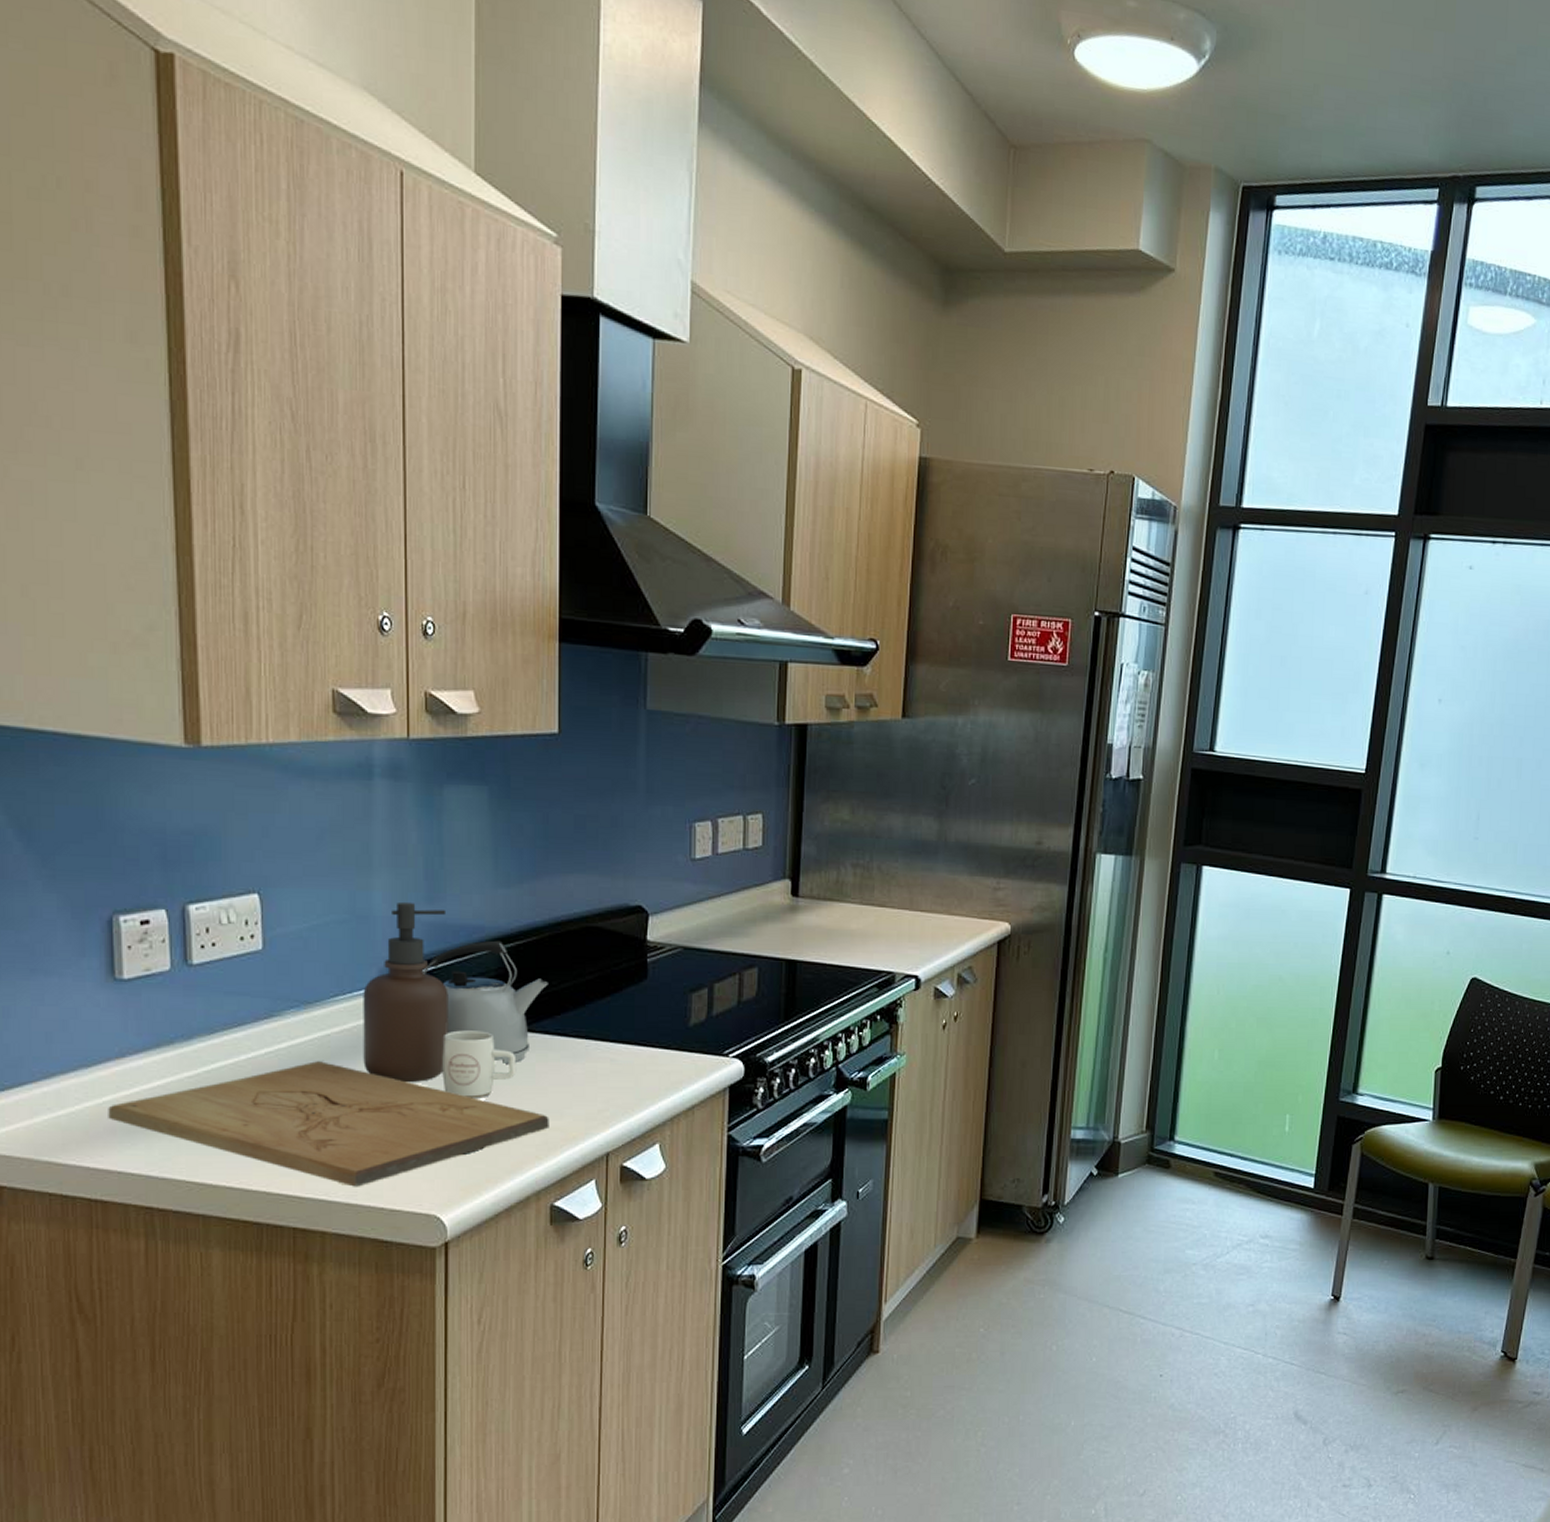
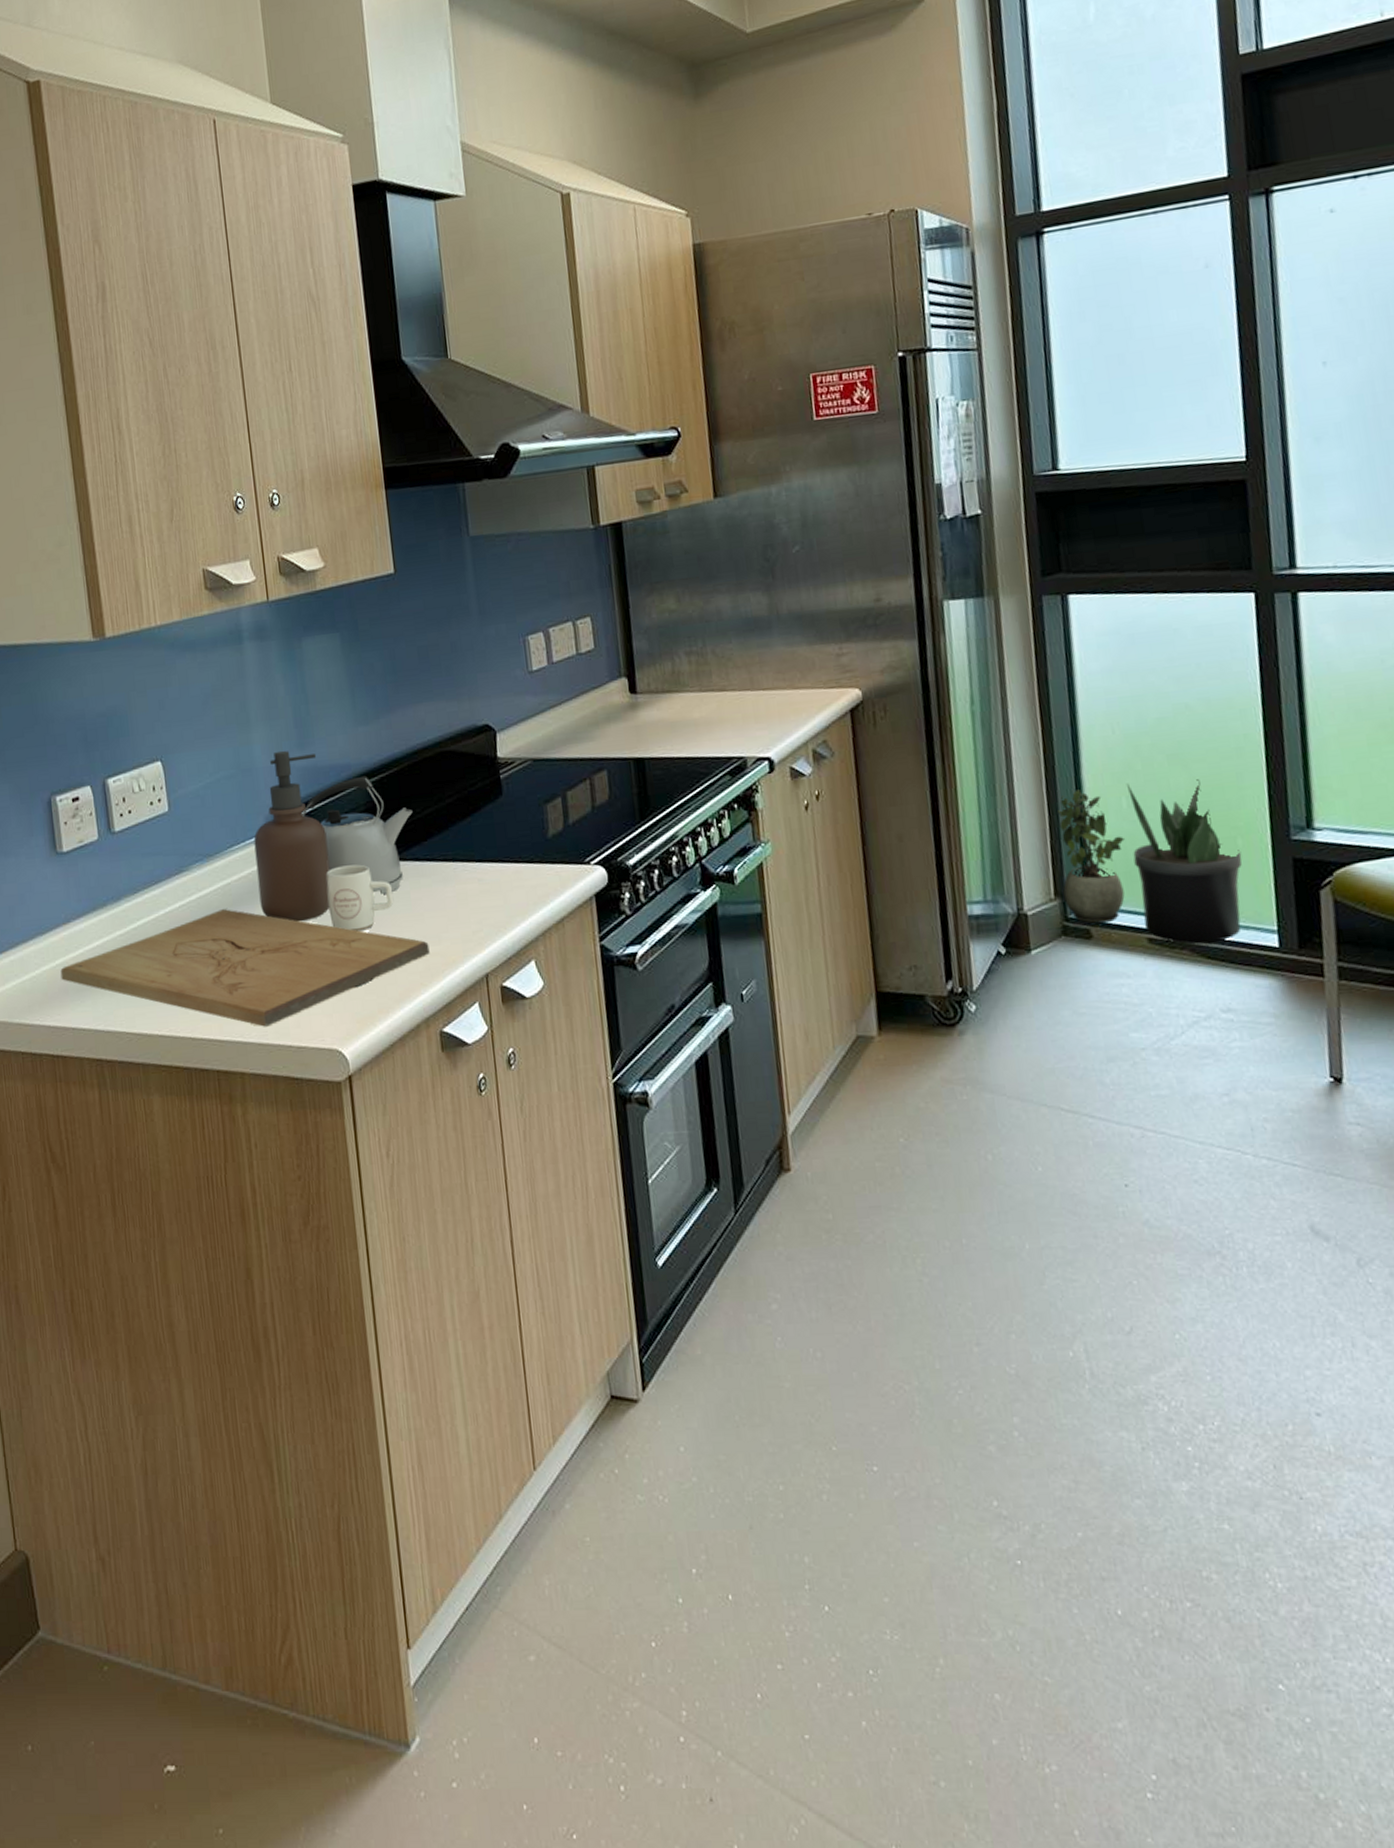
potted plant: none [1153,1039,1211,1156] -> present [1058,789,1125,925]
planter: none [1213,1038,1300,1180] -> present [1126,779,1243,945]

